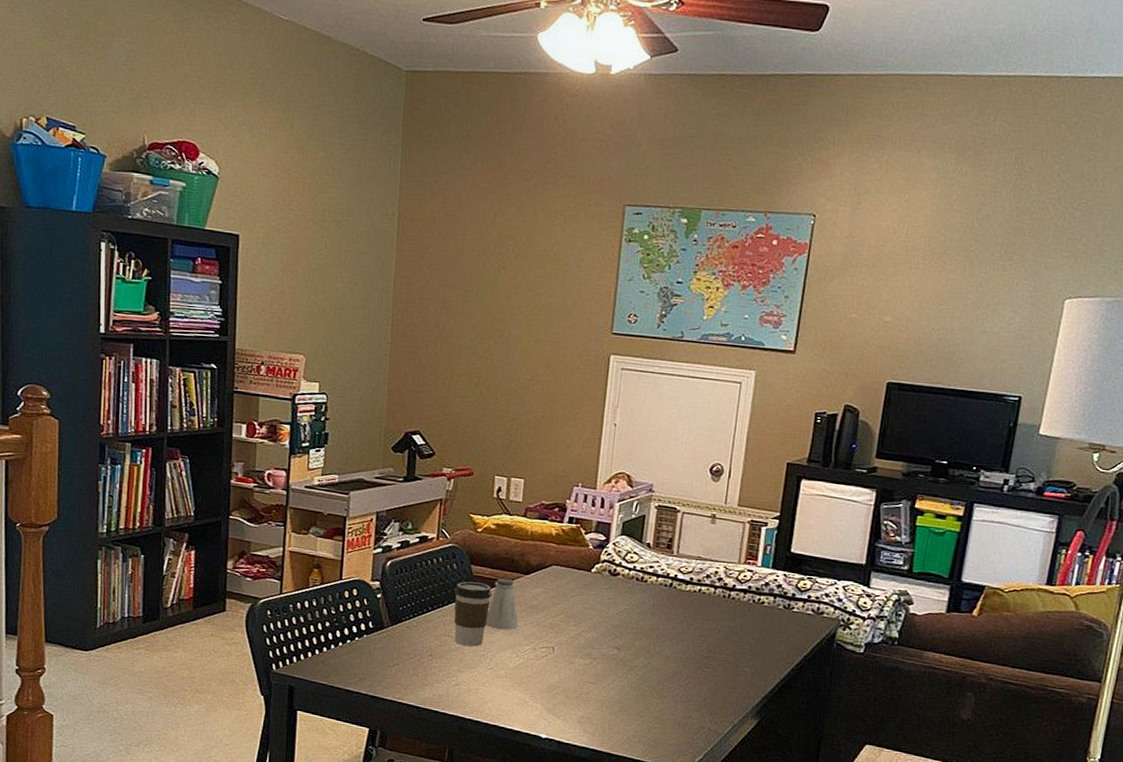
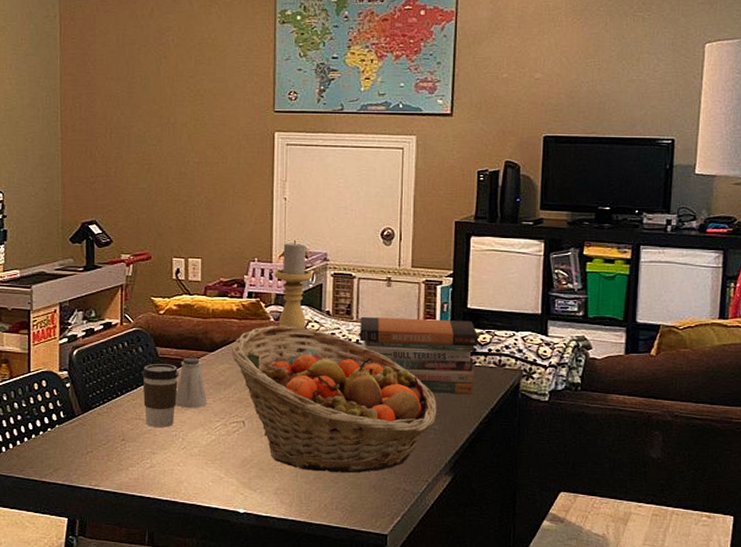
fruit basket: none [546,552,751,709] -> present [231,325,437,473]
candle holder: none [597,468,638,569] -> present [274,240,314,339]
book stack: none [675,551,799,640] -> present [357,316,478,395]

